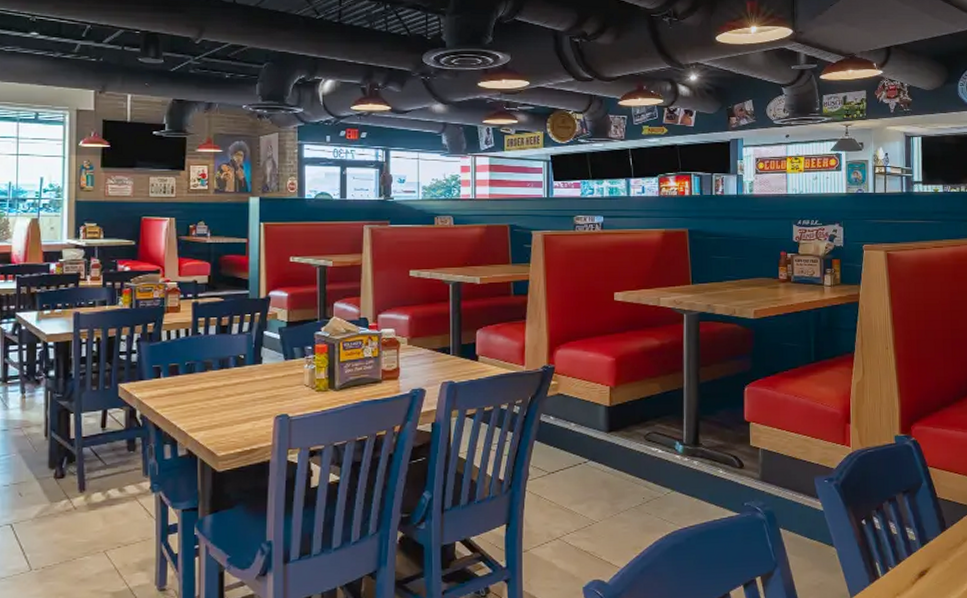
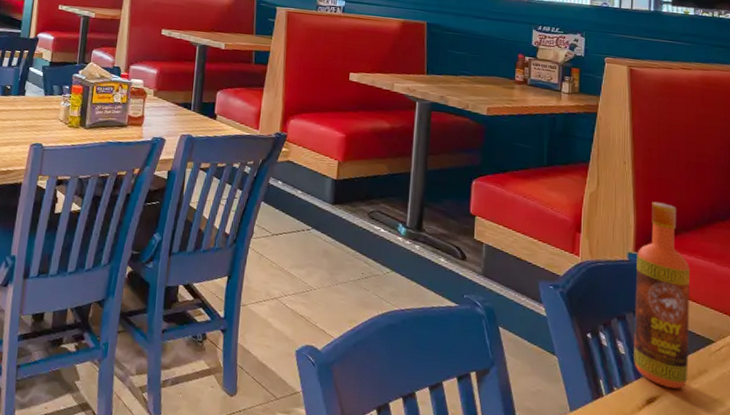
hot sauce: none [903,382,954,559] -> present [634,201,690,389]

